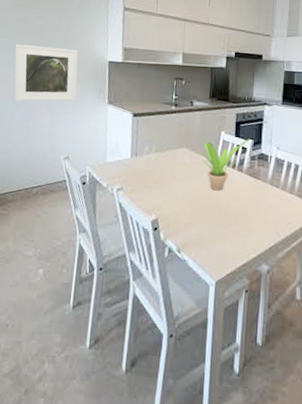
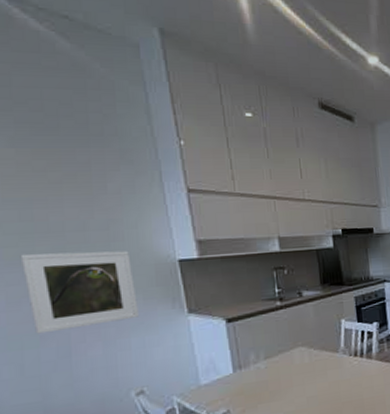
potted plant: present [199,138,250,191] -> none [319,321,375,386]

